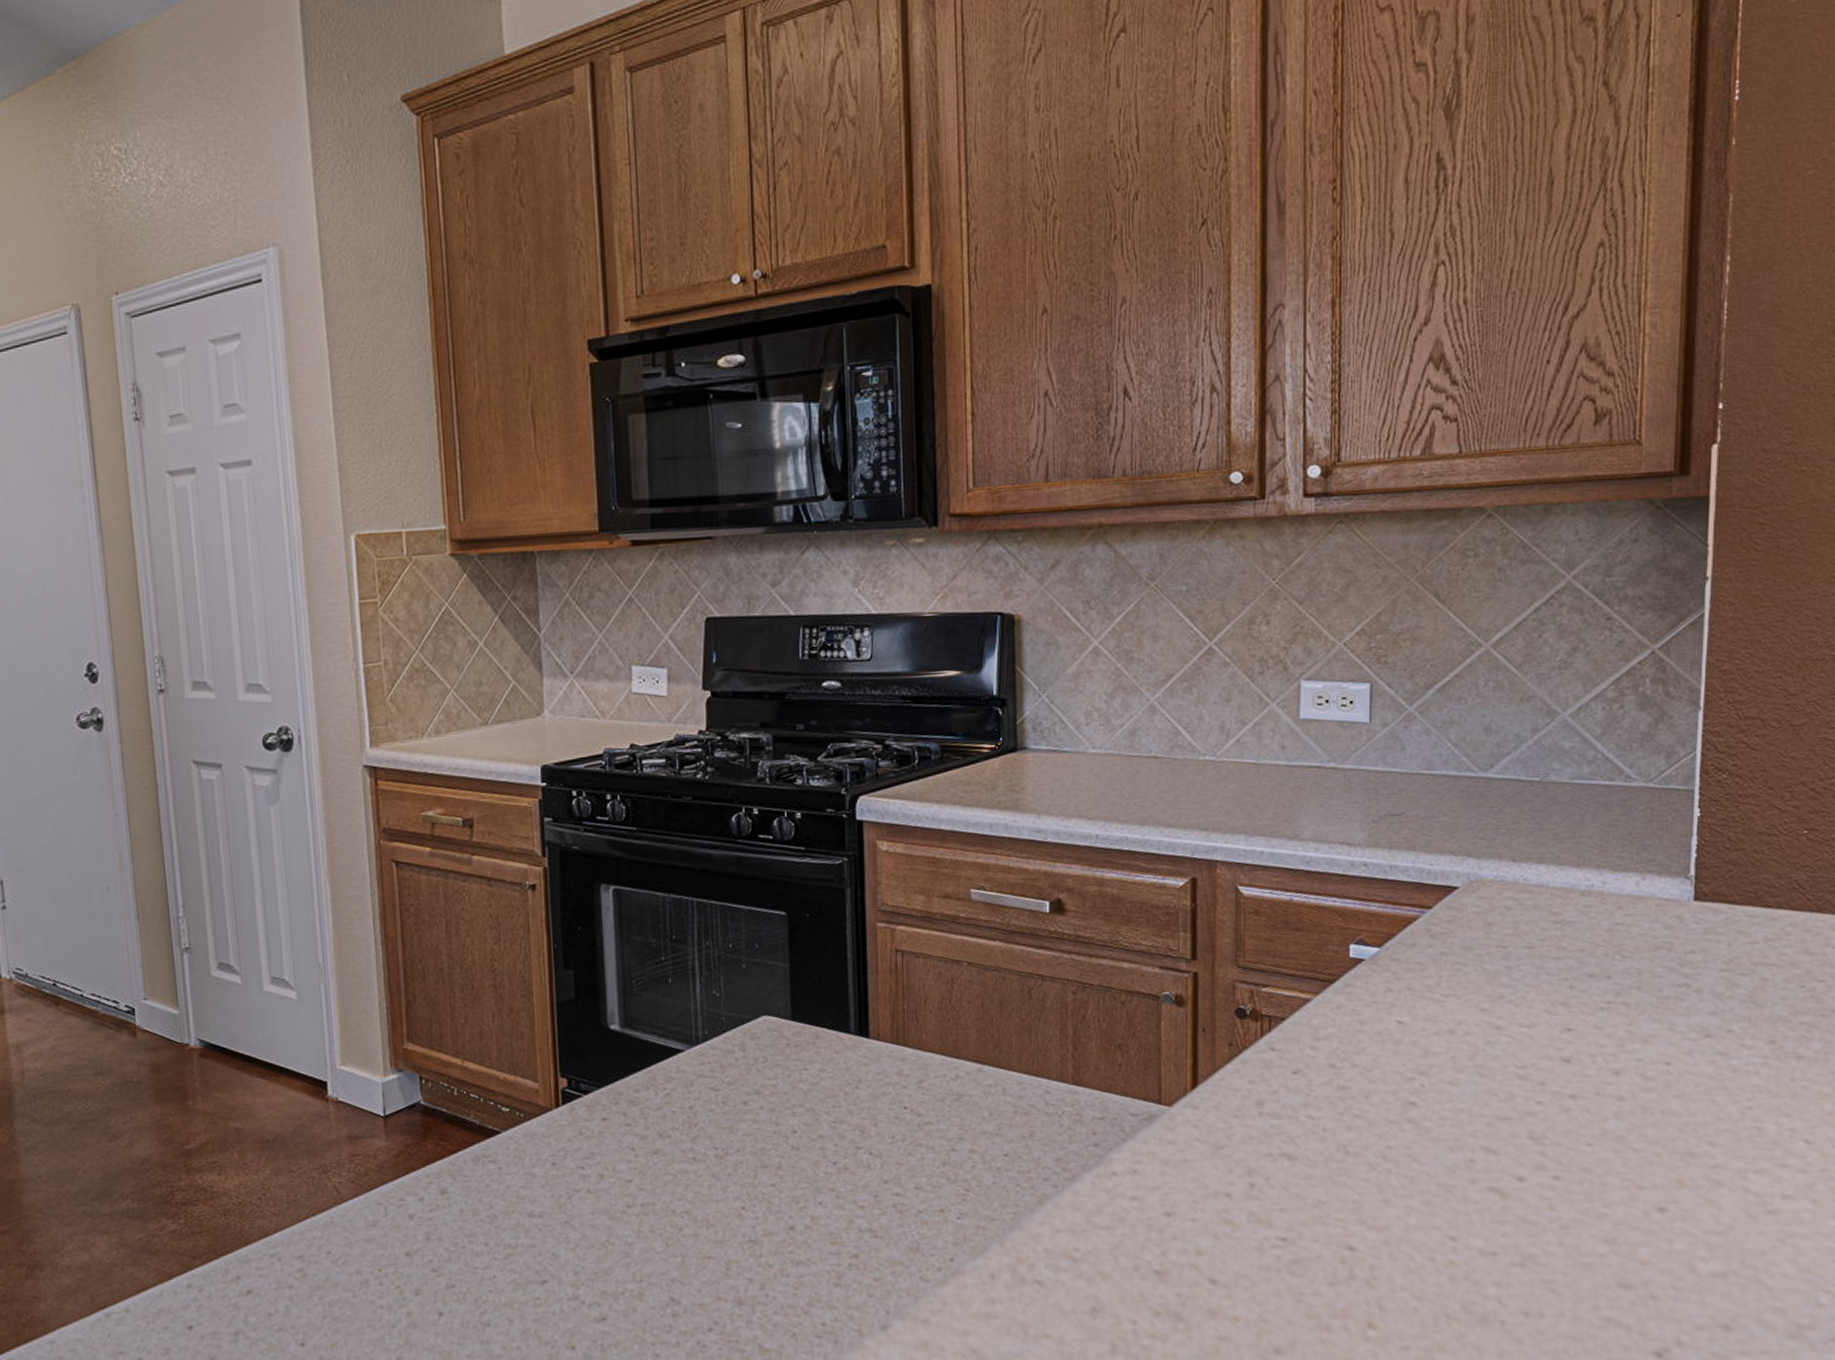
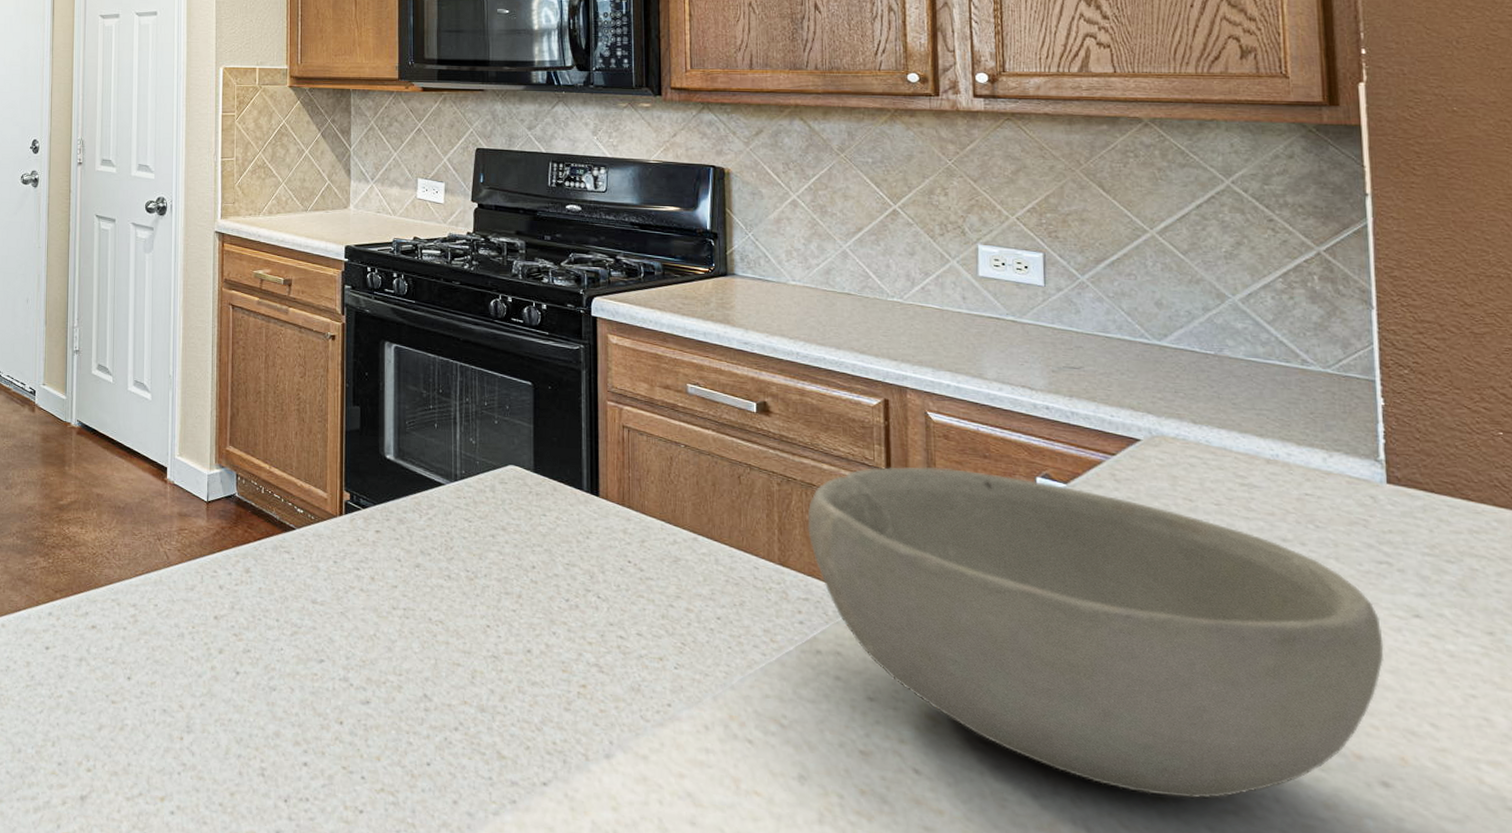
bowl: none [1105,947,1674,1262] -> present [807,467,1384,799]

